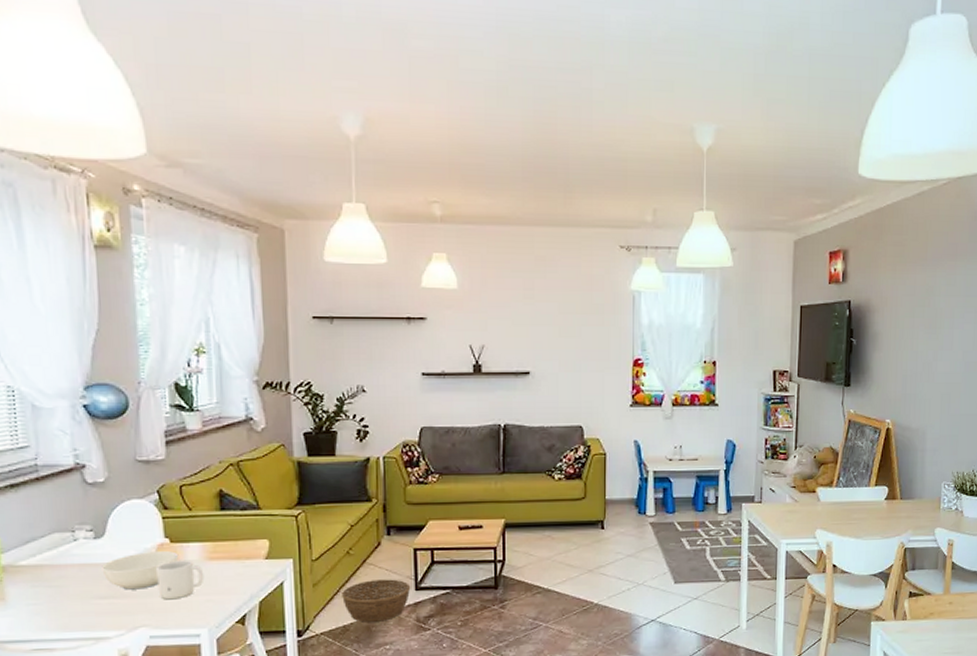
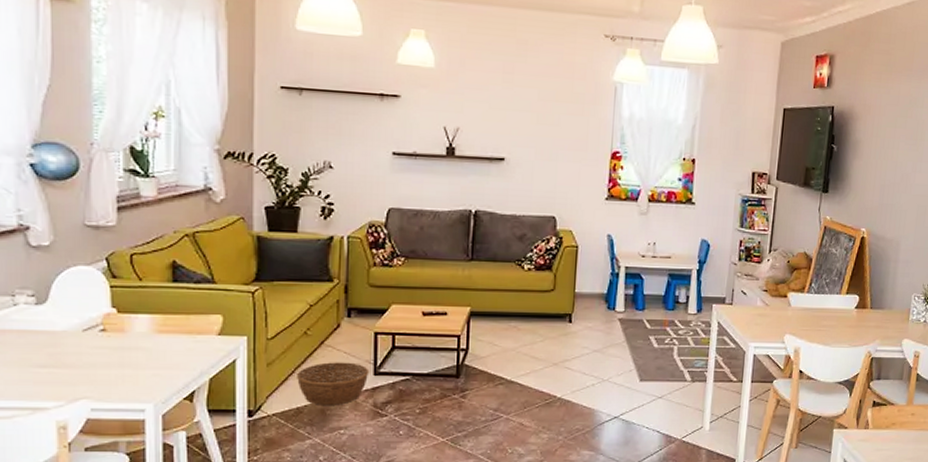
bowl: present [102,550,179,590] -> none [42,320,126,360]
mug: present [155,559,205,600] -> none [100,331,152,372]

